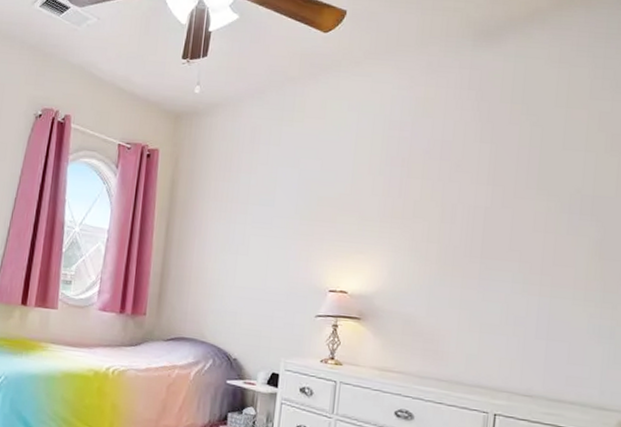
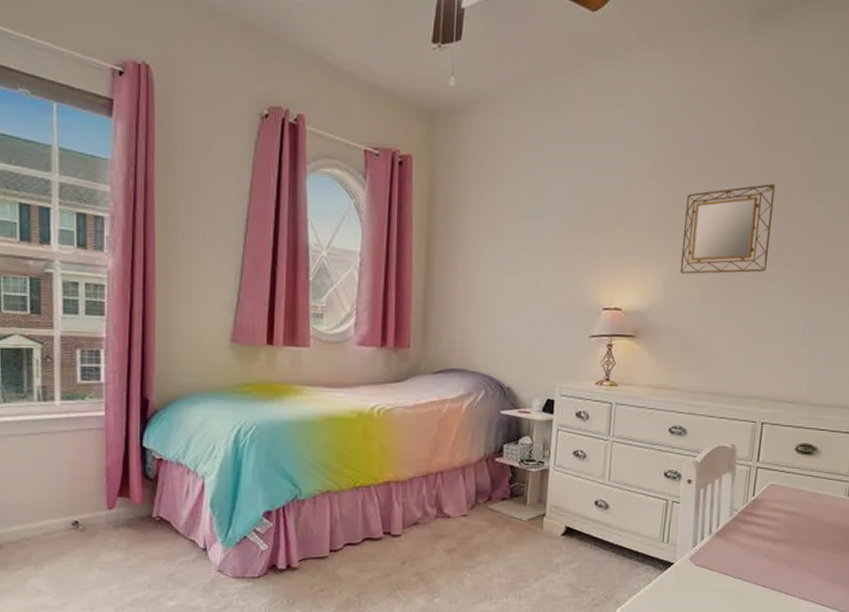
home mirror: none [406,182,503,265] -> present [679,184,776,274]

